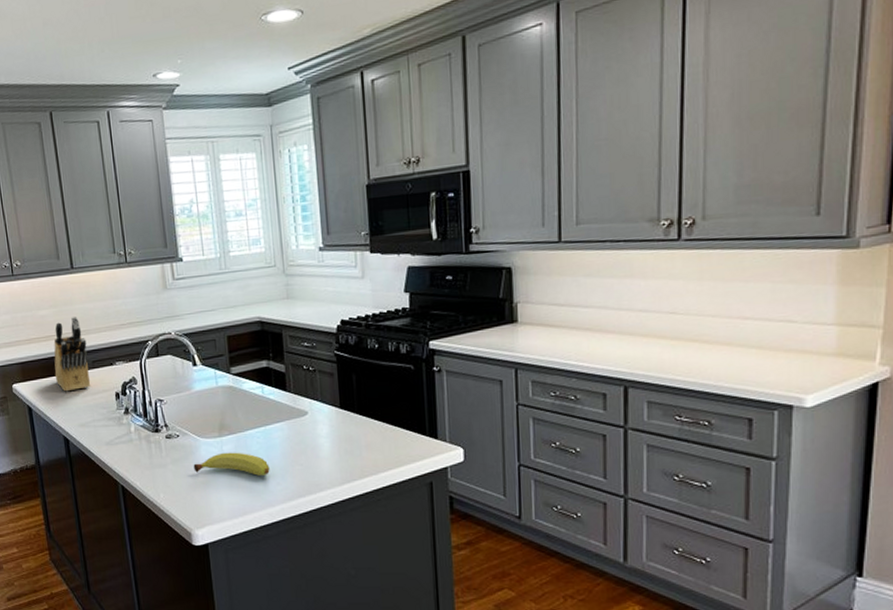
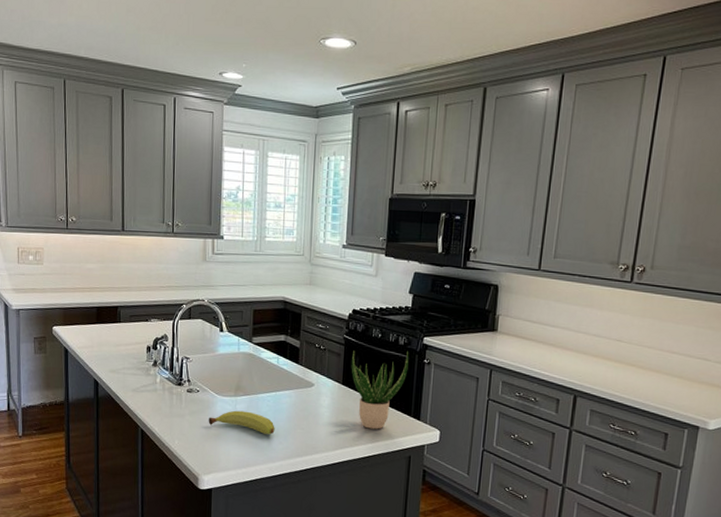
knife block: present [53,317,91,392] -> none [93,274,127,340]
potted plant: none [346,360,416,456] -> present [351,350,409,430]

